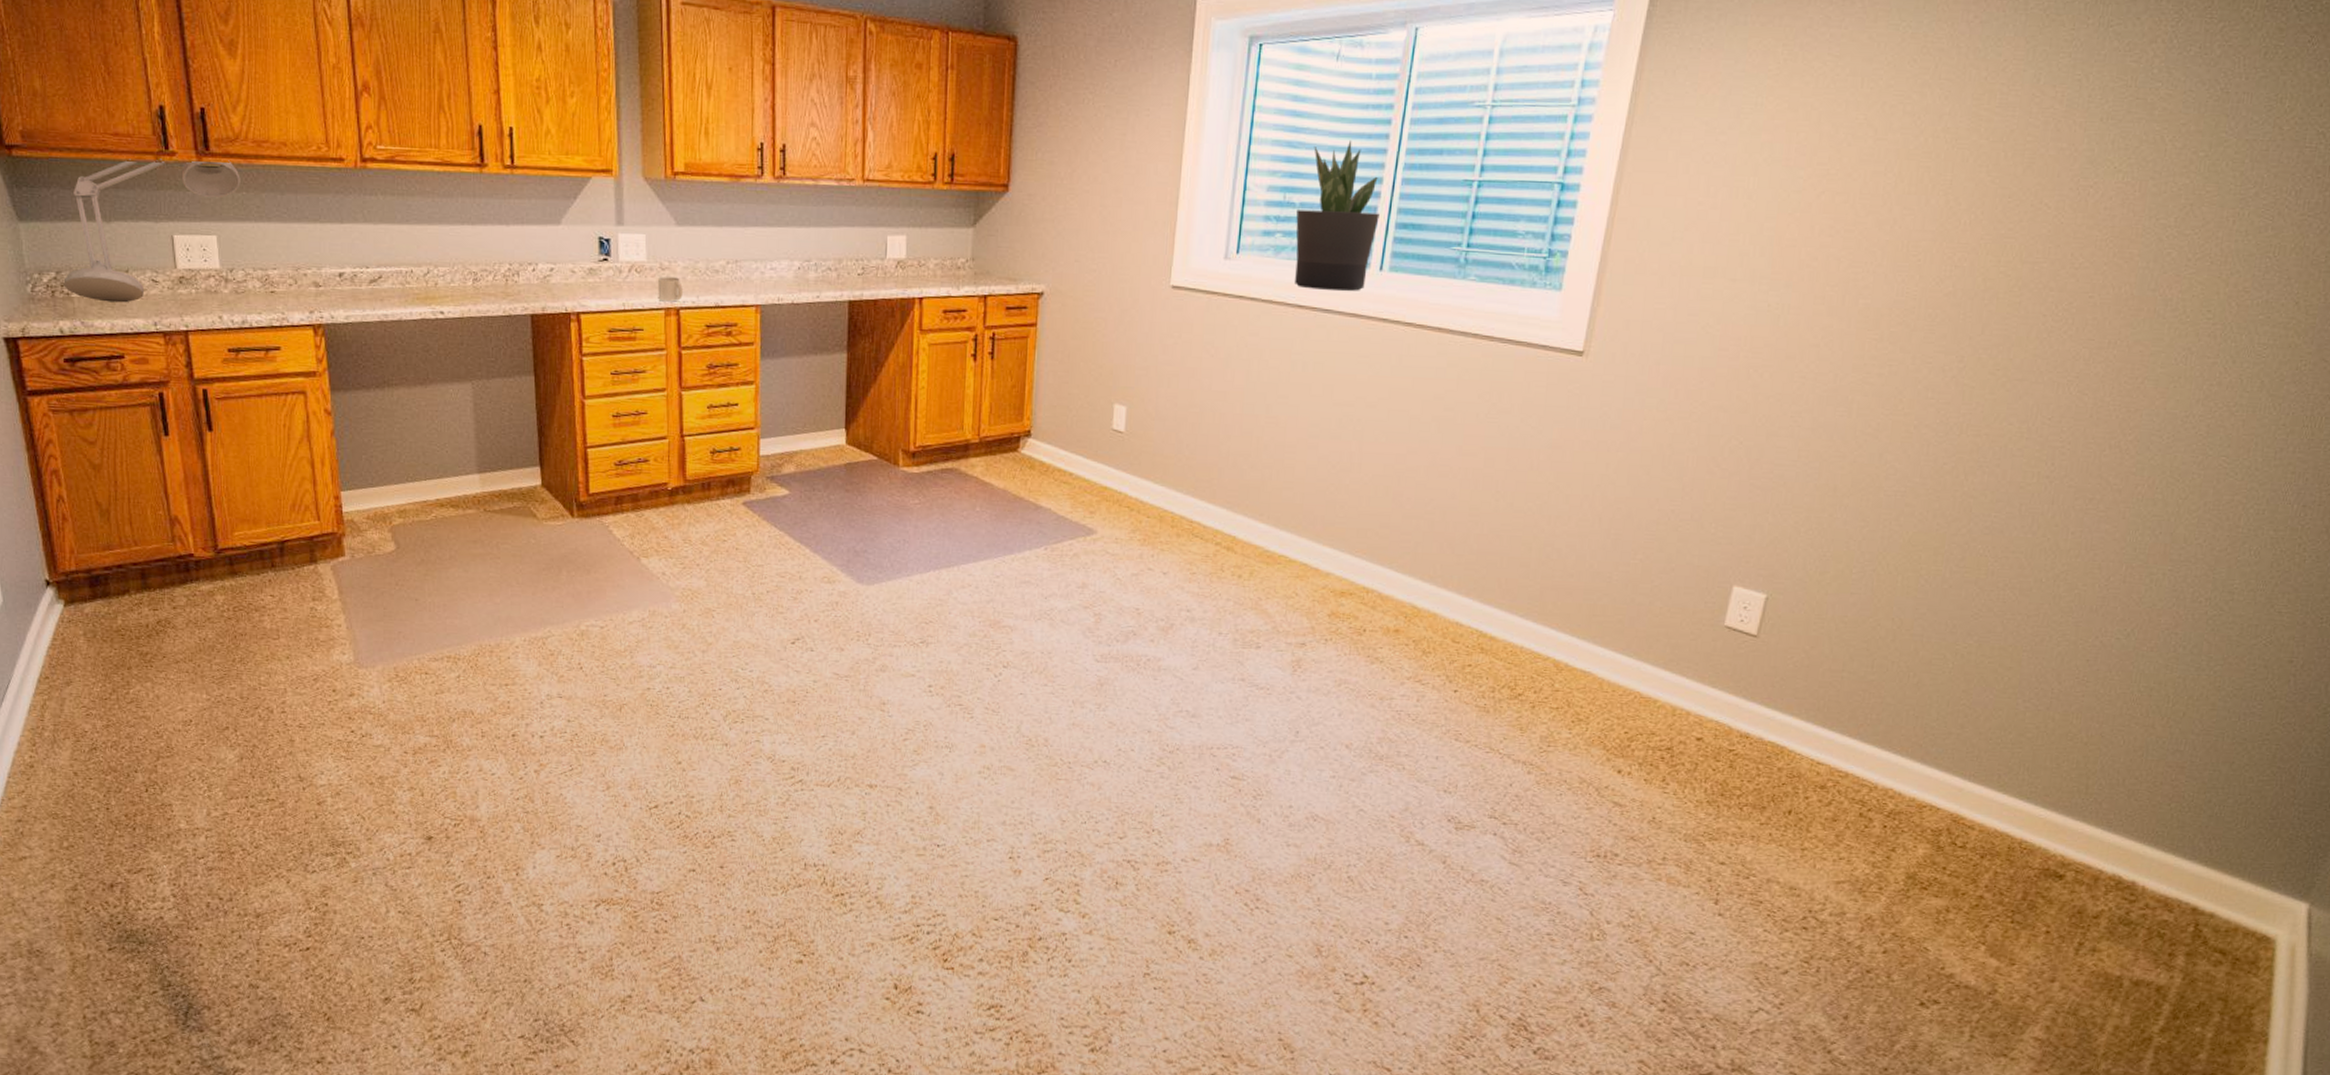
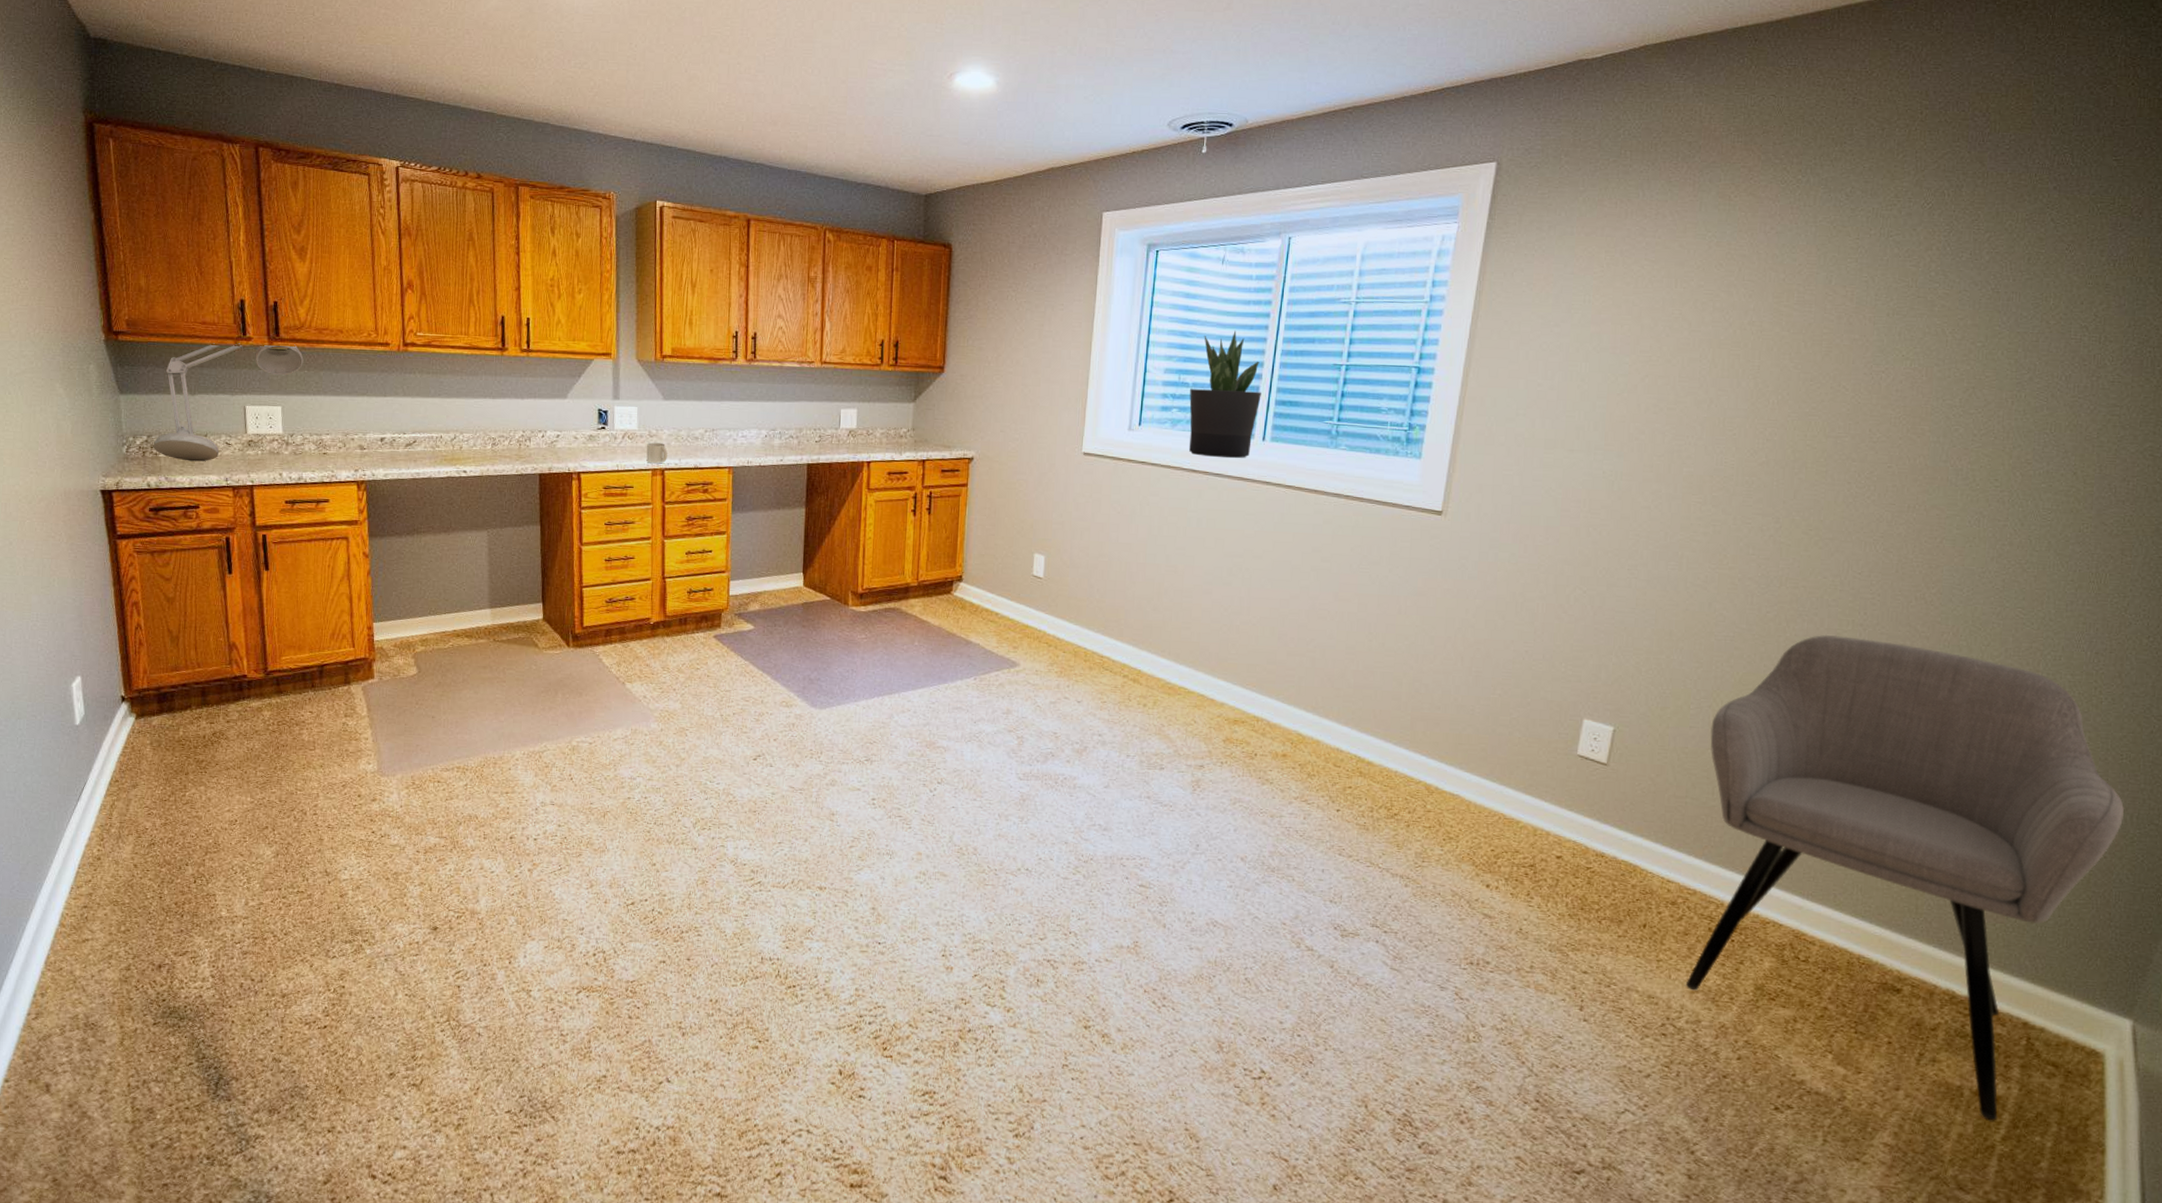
armchair: none [1832,488,2320,1012] -> present [1686,634,2125,1121]

